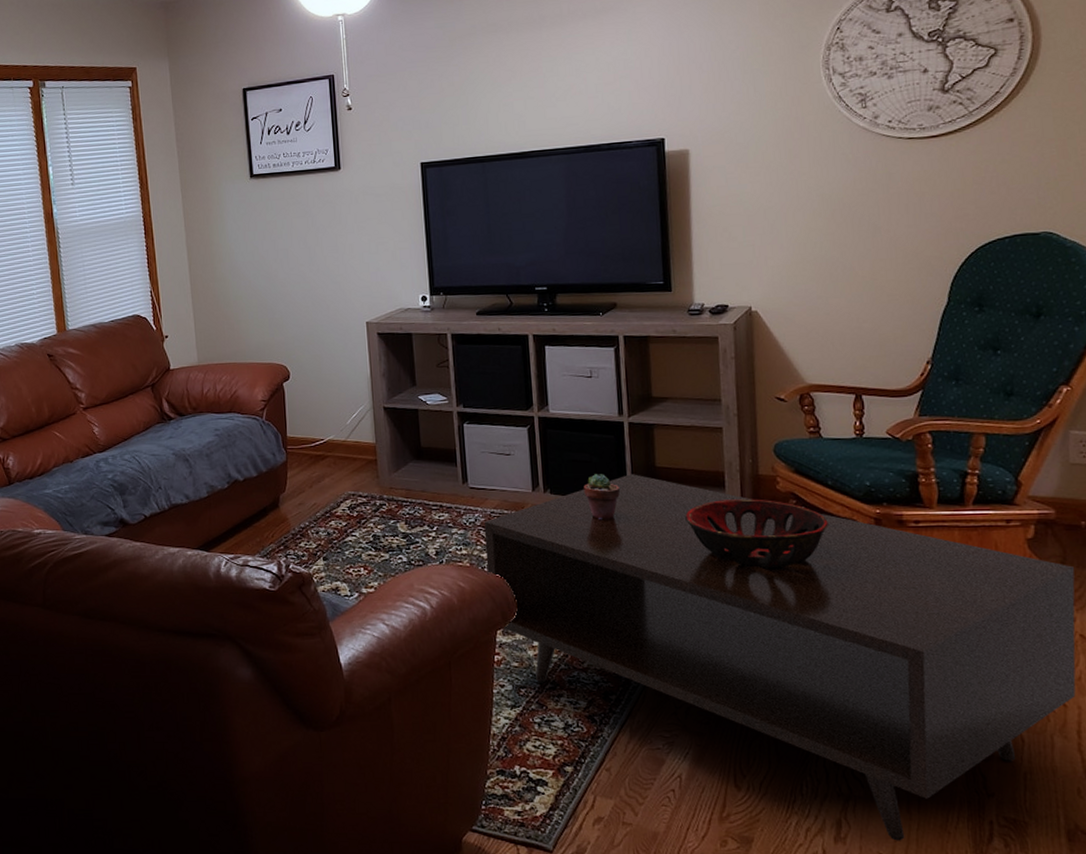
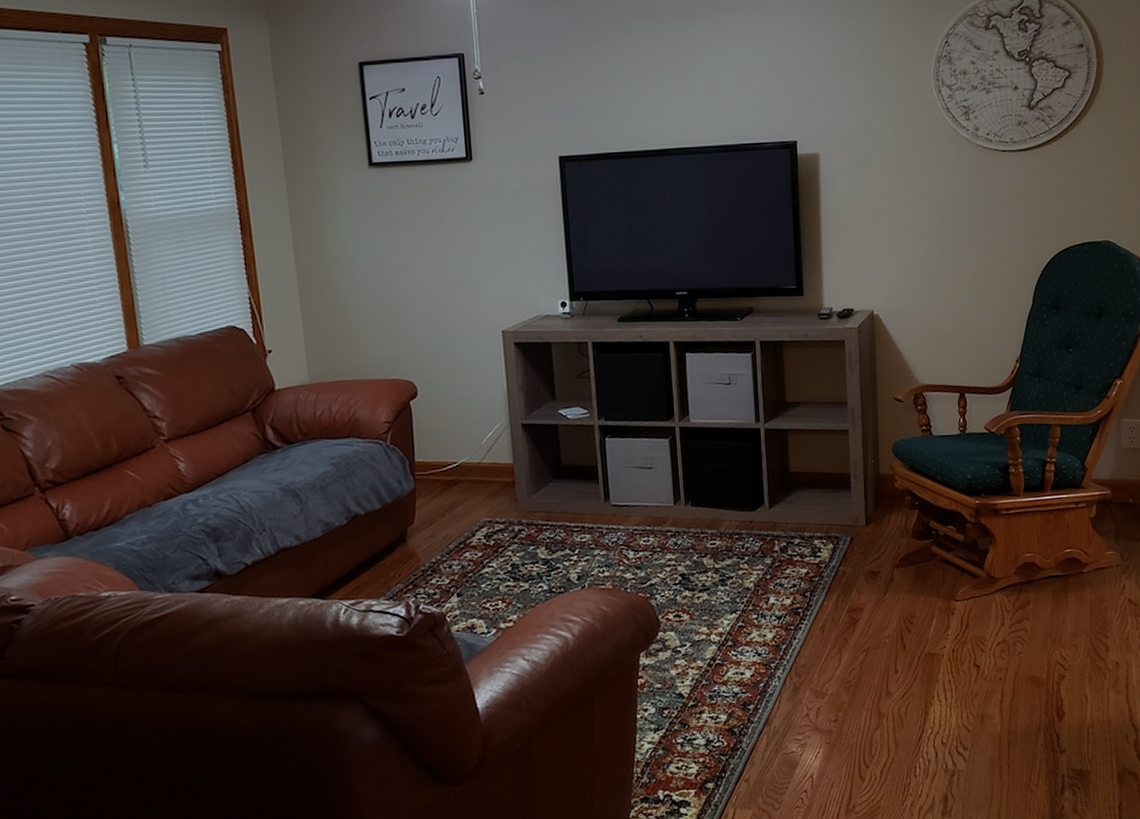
coffee table: present [483,474,1076,841] -> none [626,480,1125,806]
potted succulent: present [584,474,620,520] -> none [723,482,757,530]
decorative bowl: present [685,499,829,567] -> none [816,497,938,564]

